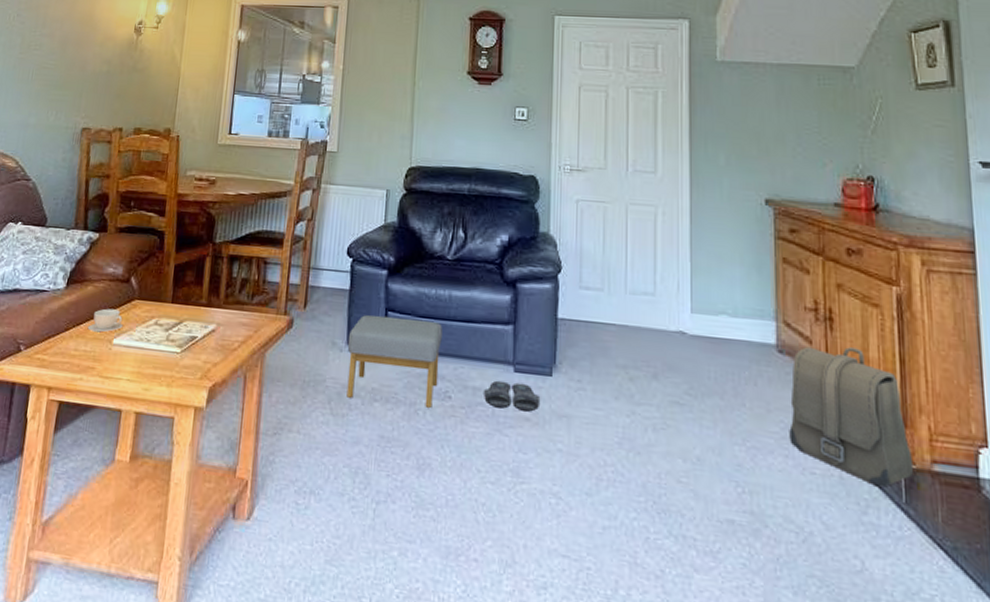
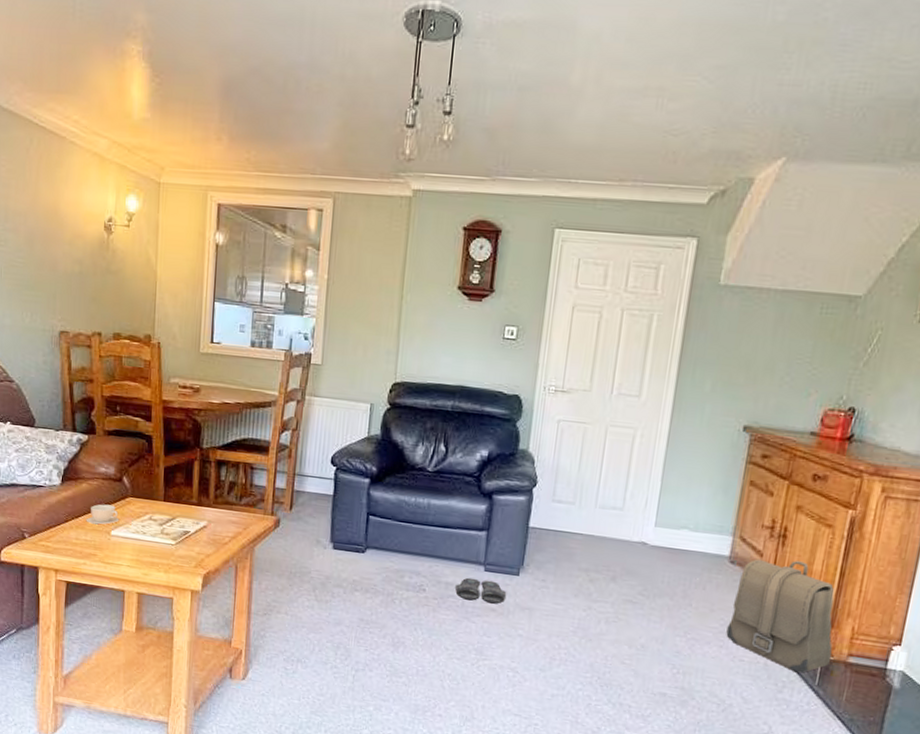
footstool: present [346,315,442,408] -> none [330,518,420,598]

